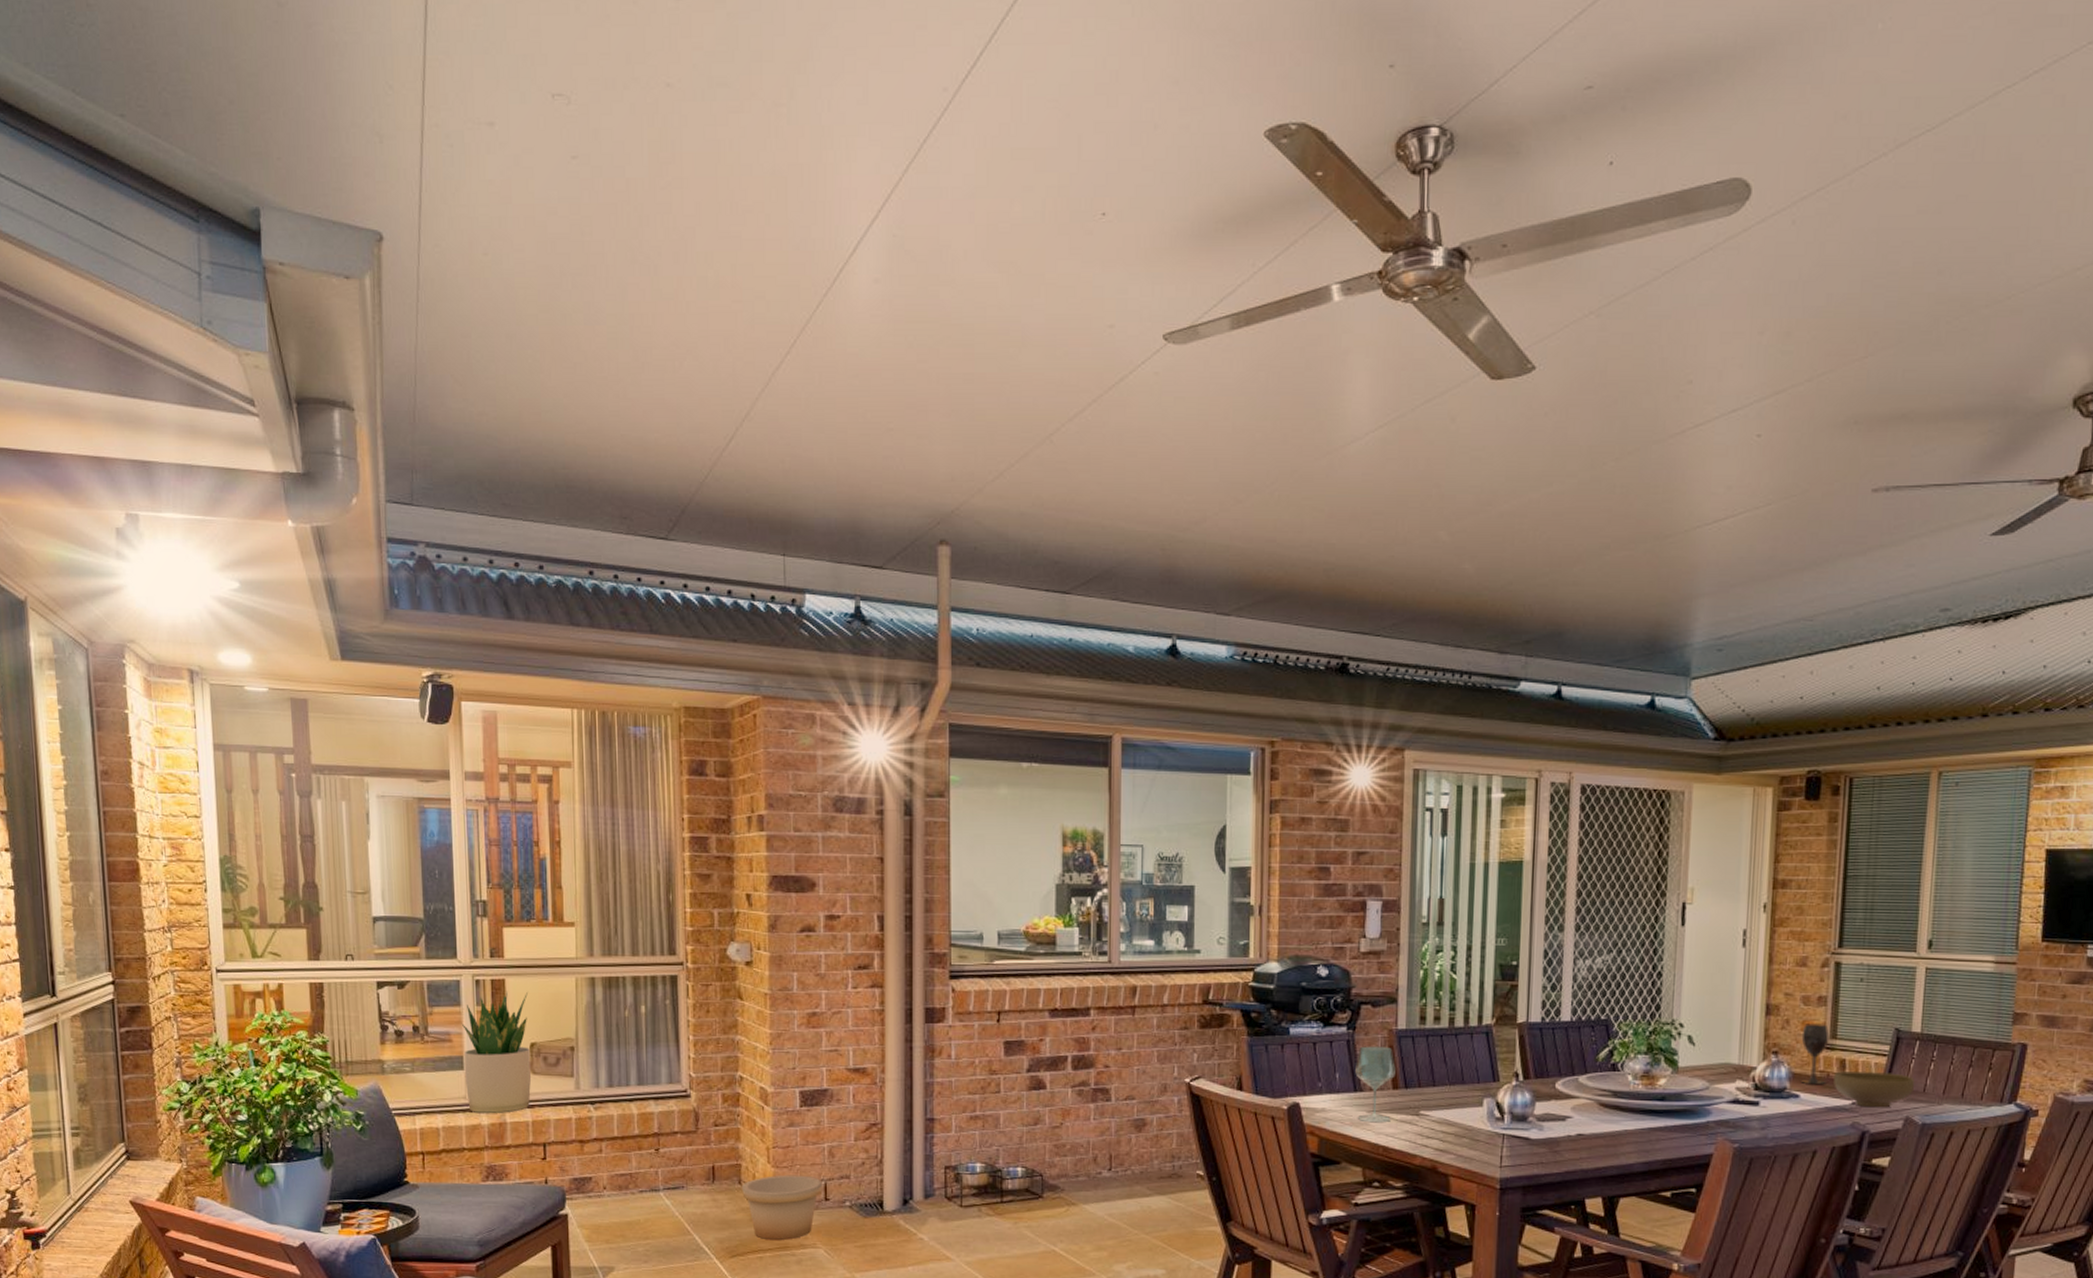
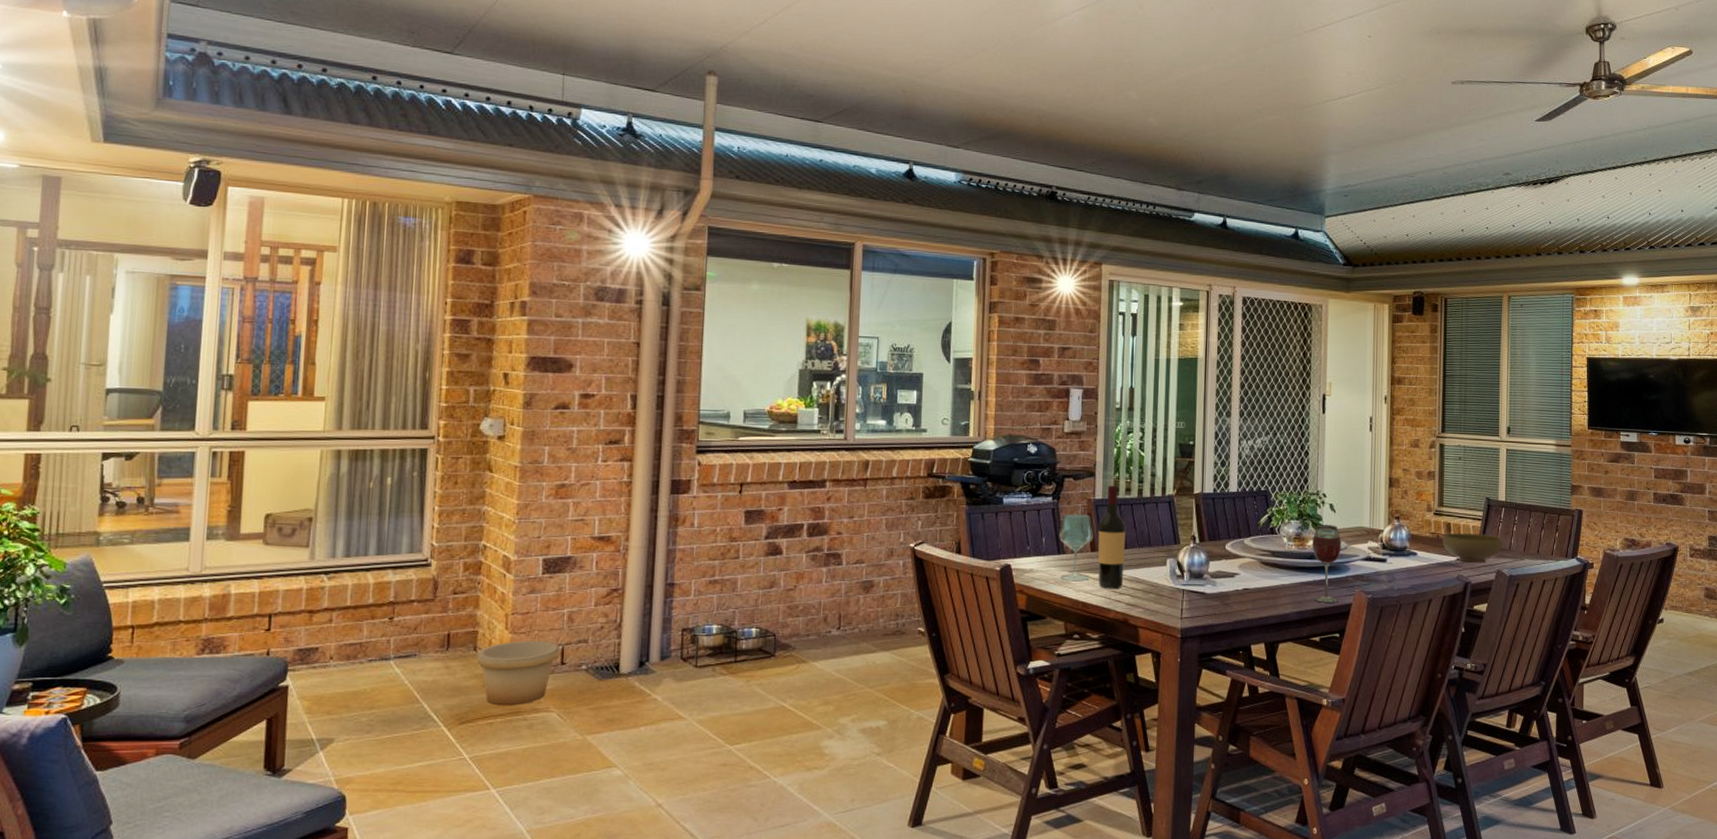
planter: present [461,991,532,1113] -> none [189,462,268,584]
wine bottle: none [1401,1013,1434,1131] -> present [1098,485,1126,588]
wineglass: none [1664,1060,1702,1152] -> present [1312,525,1341,603]
wine glass: present [1801,1023,1830,1085] -> none [1417,494,1438,545]

